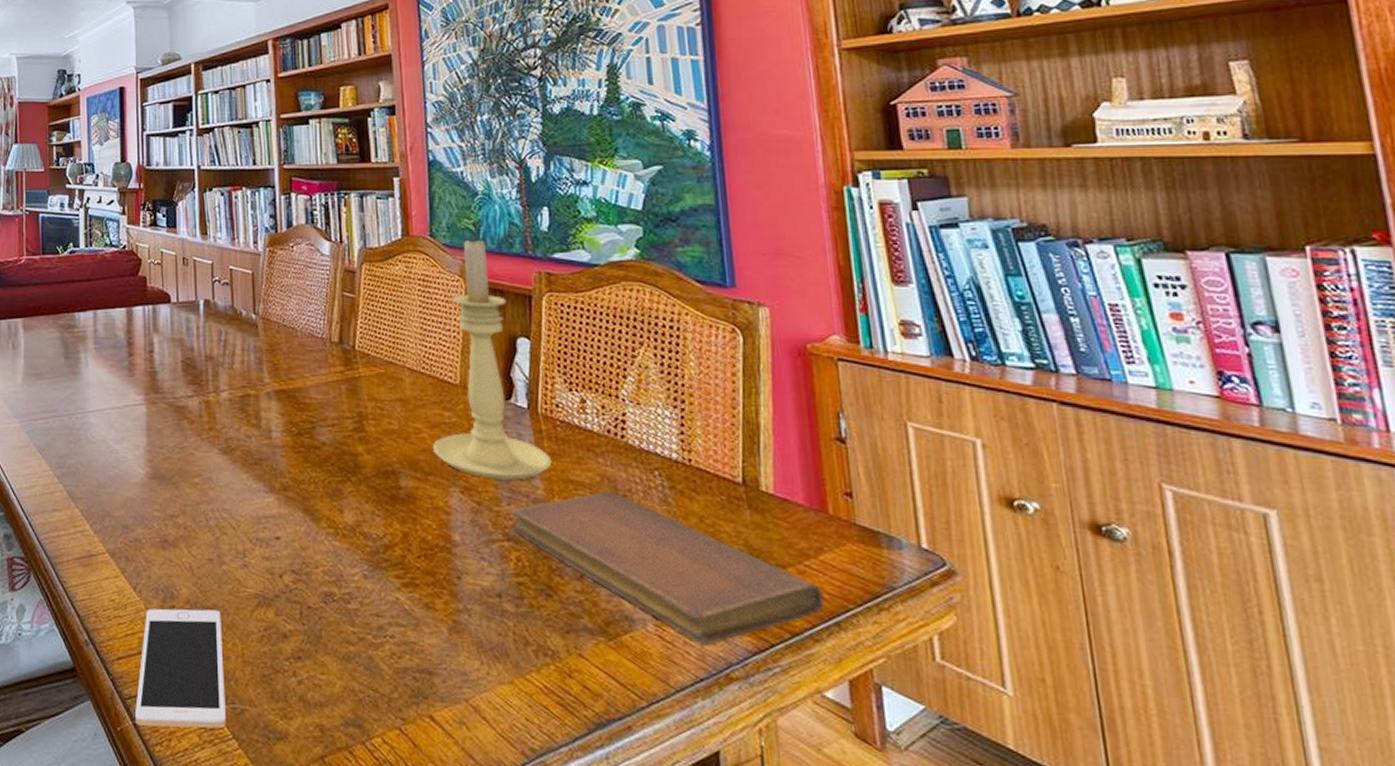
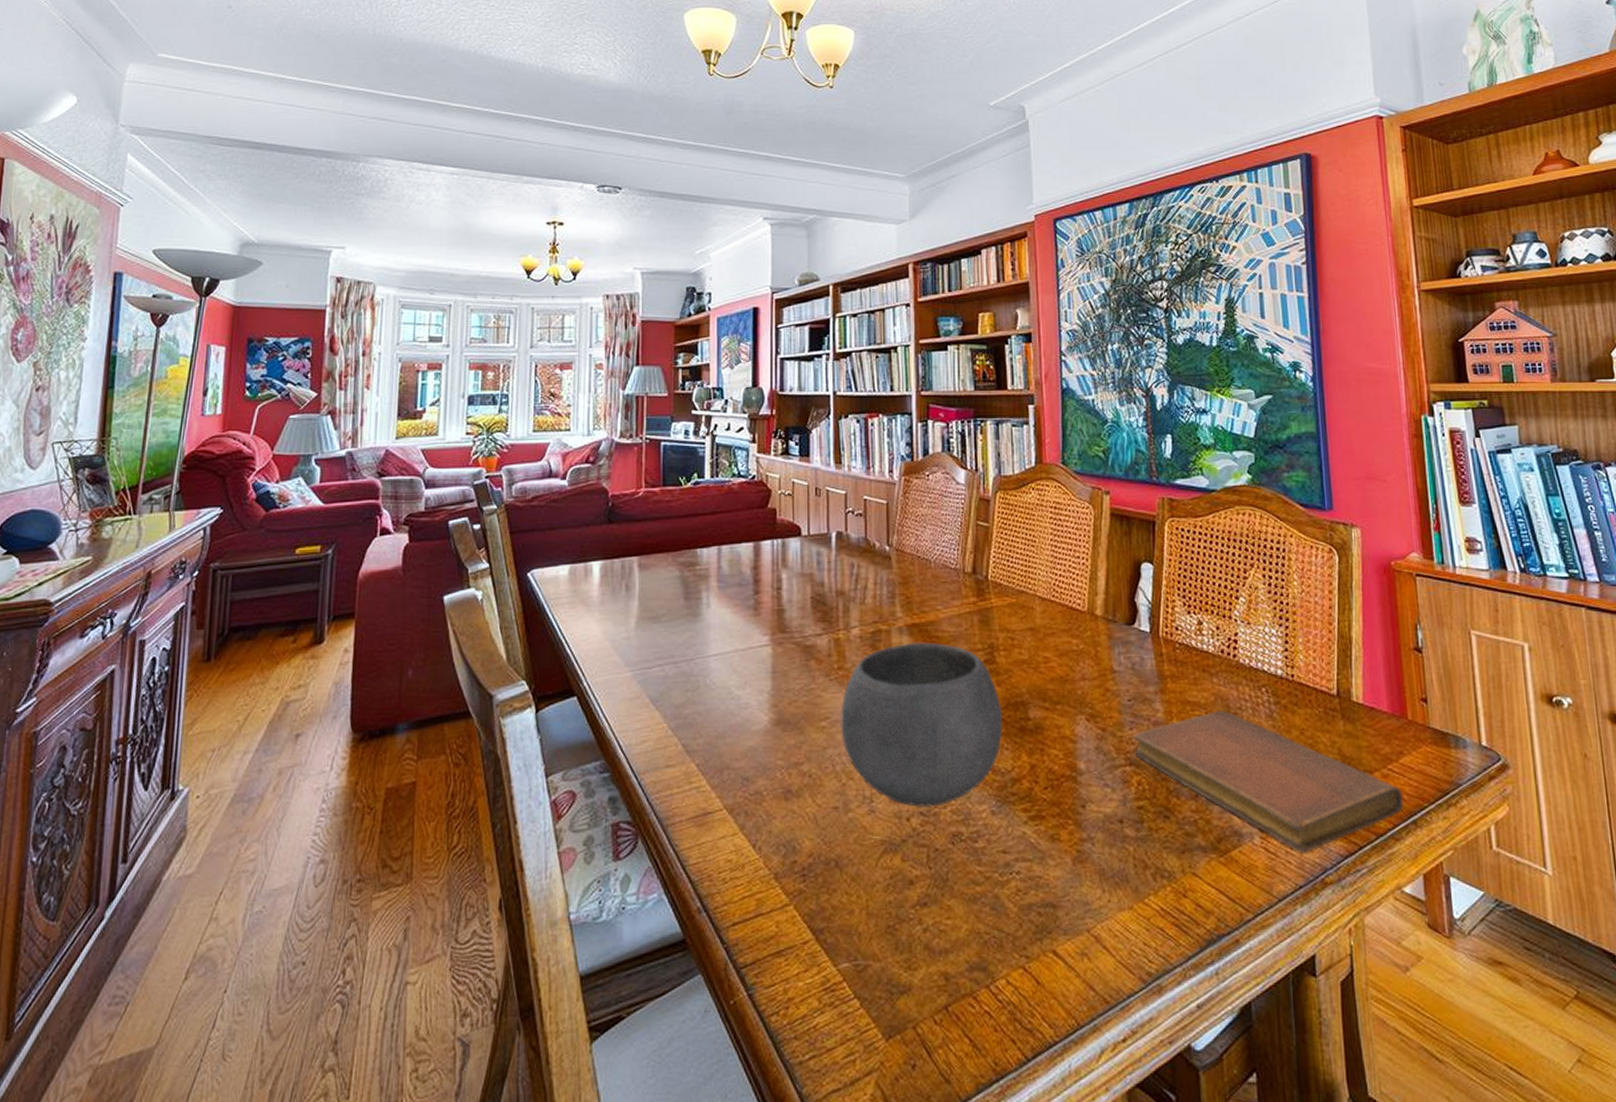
cell phone: present [134,608,226,729] -> none [749,861,848,997]
bowl: none [213,408,374,567] -> present [841,642,1003,807]
candle holder: present [432,236,552,480] -> none [1060,464,1171,705]

